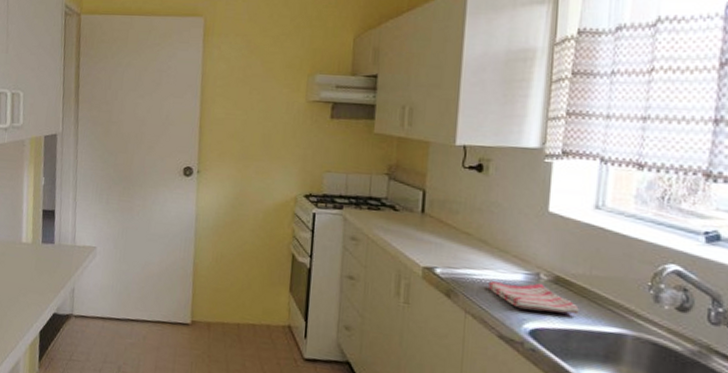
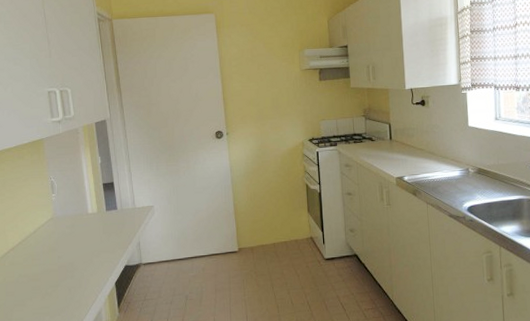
dish towel: present [489,281,579,315] -> none [439,175,495,194]

